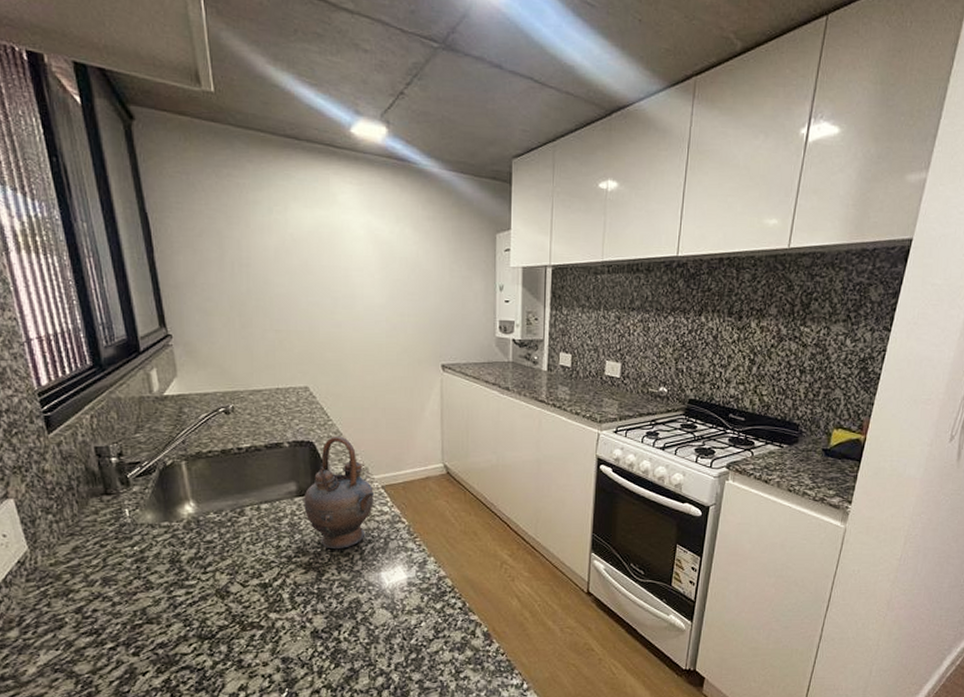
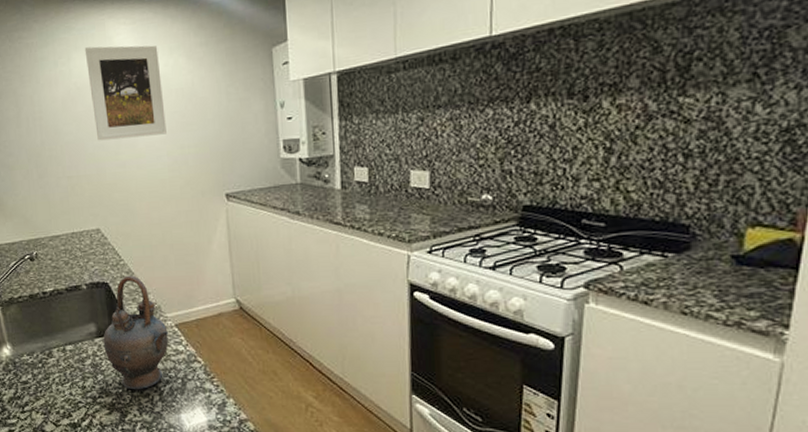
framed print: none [304,199,387,300] -> present [84,45,167,141]

